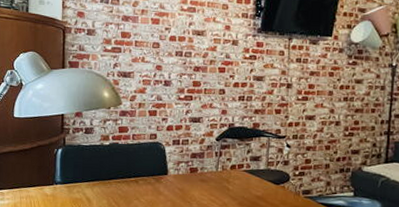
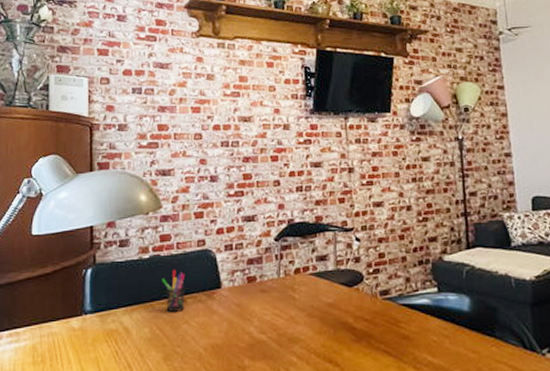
pen holder: none [119,156,139,190] -> present [162,269,186,312]

